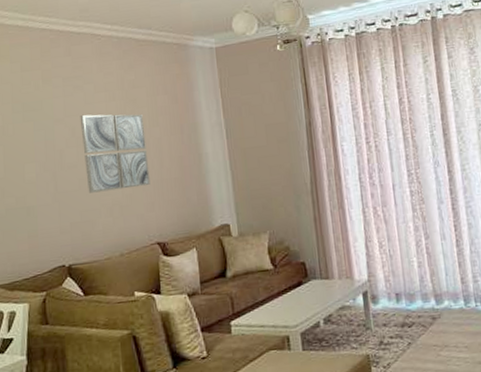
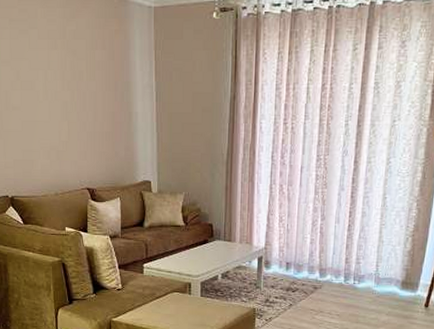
wall art: present [80,114,150,193] -> none [24,59,84,136]

